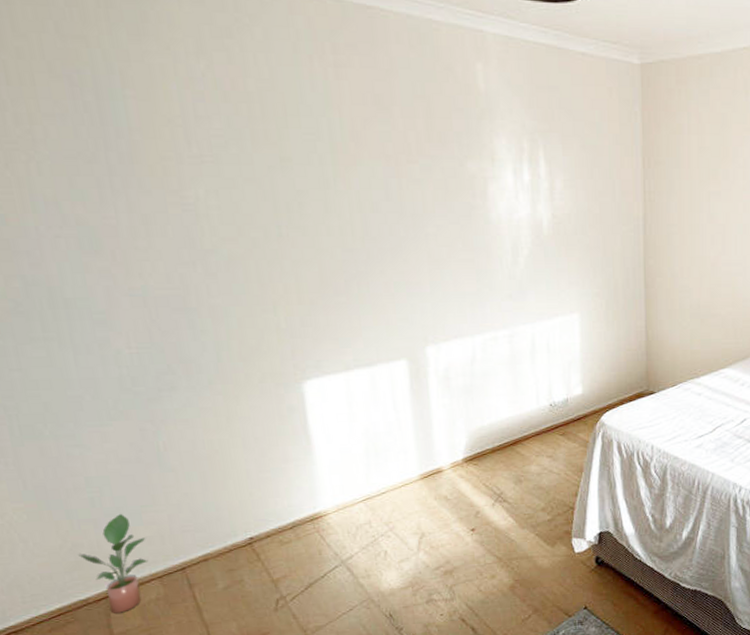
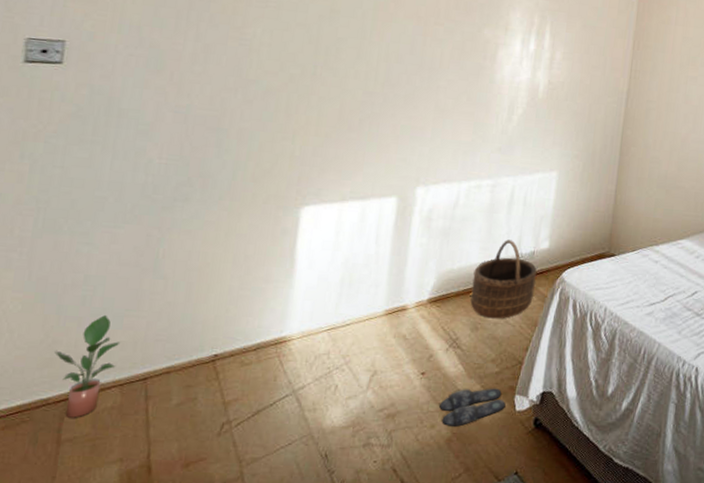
slippers: none [496,534,564,575] -> present [439,388,506,427]
basket: none [506,390,575,470] -> present [470,240,538,319]

